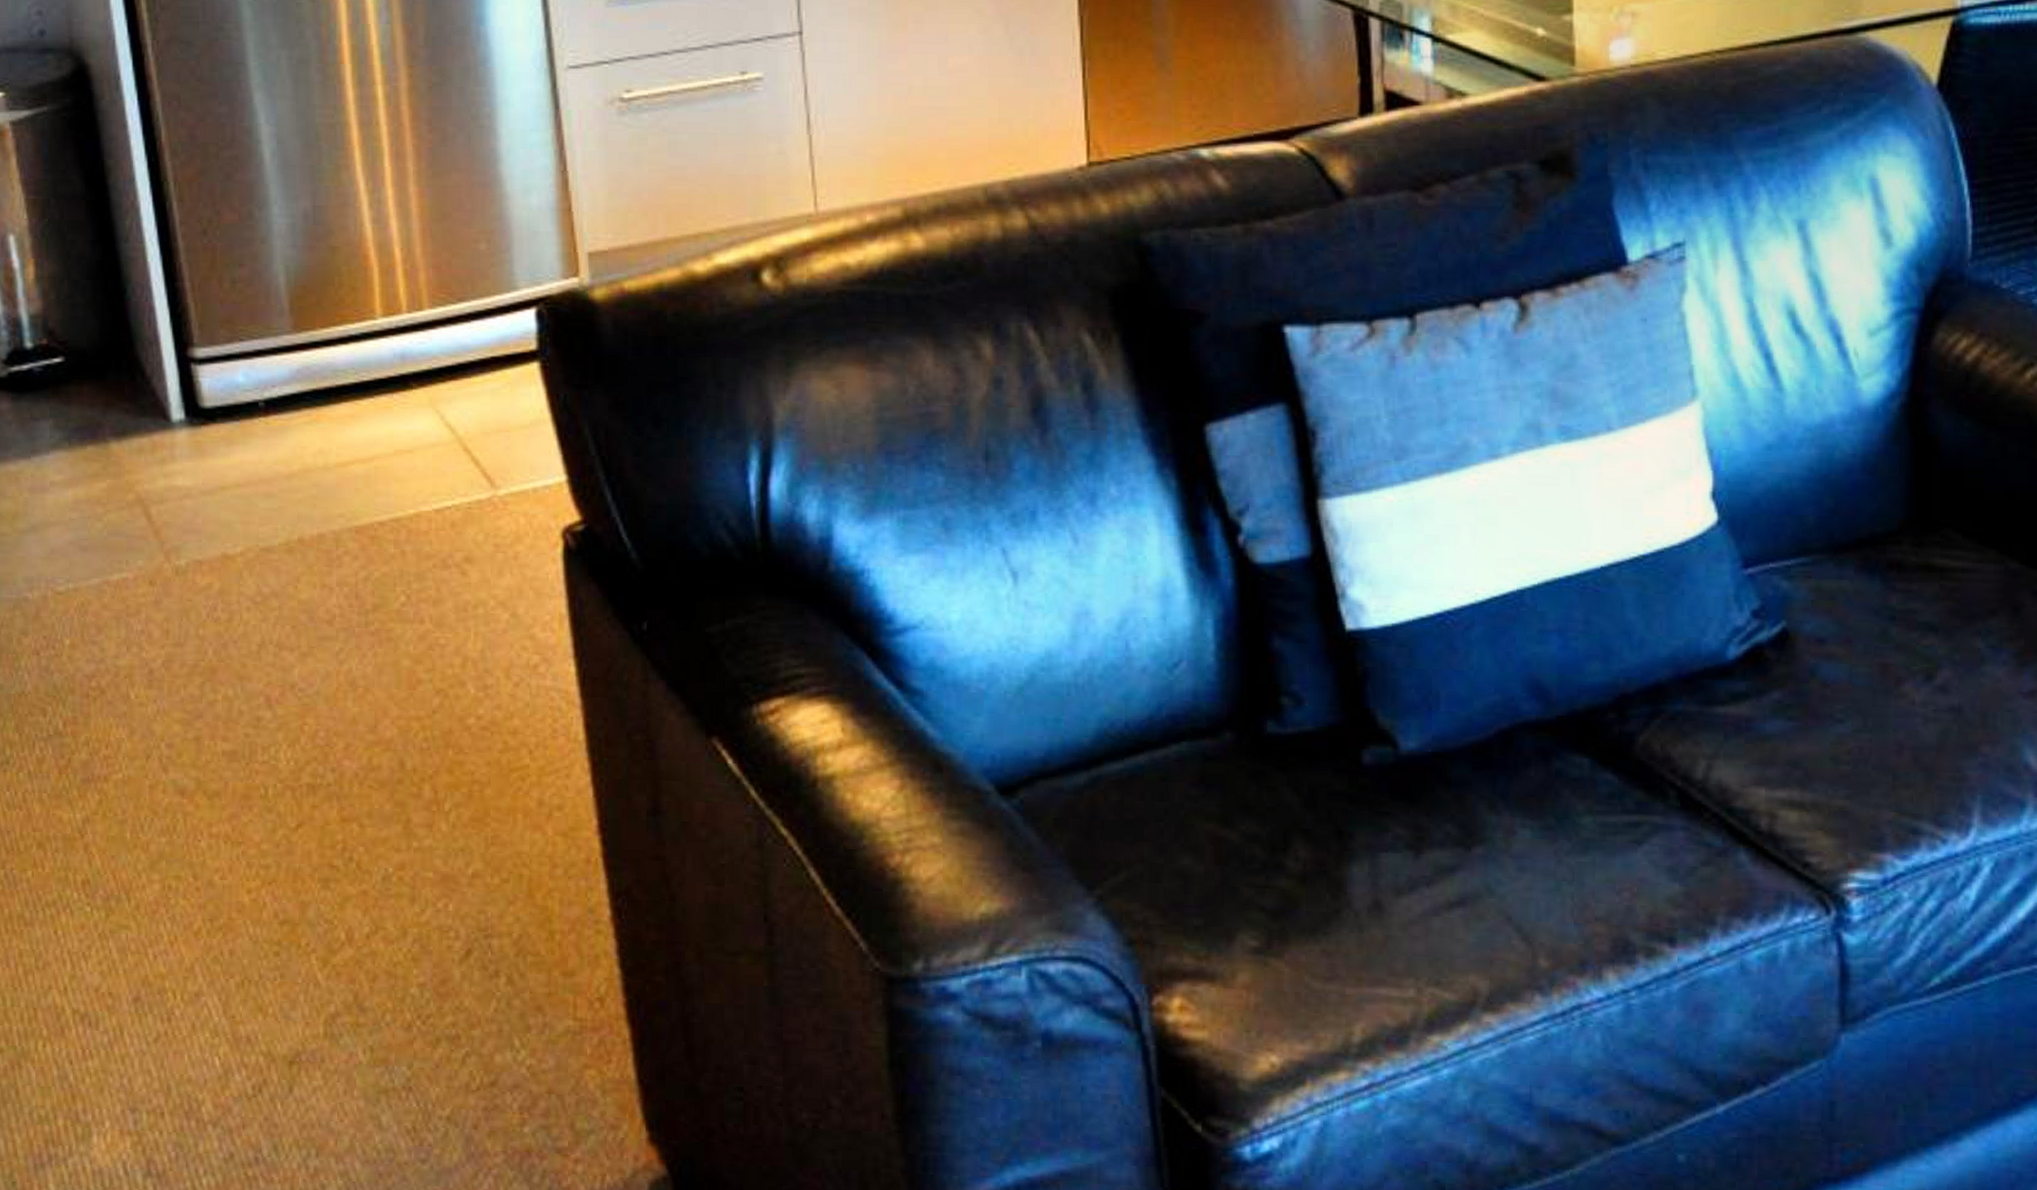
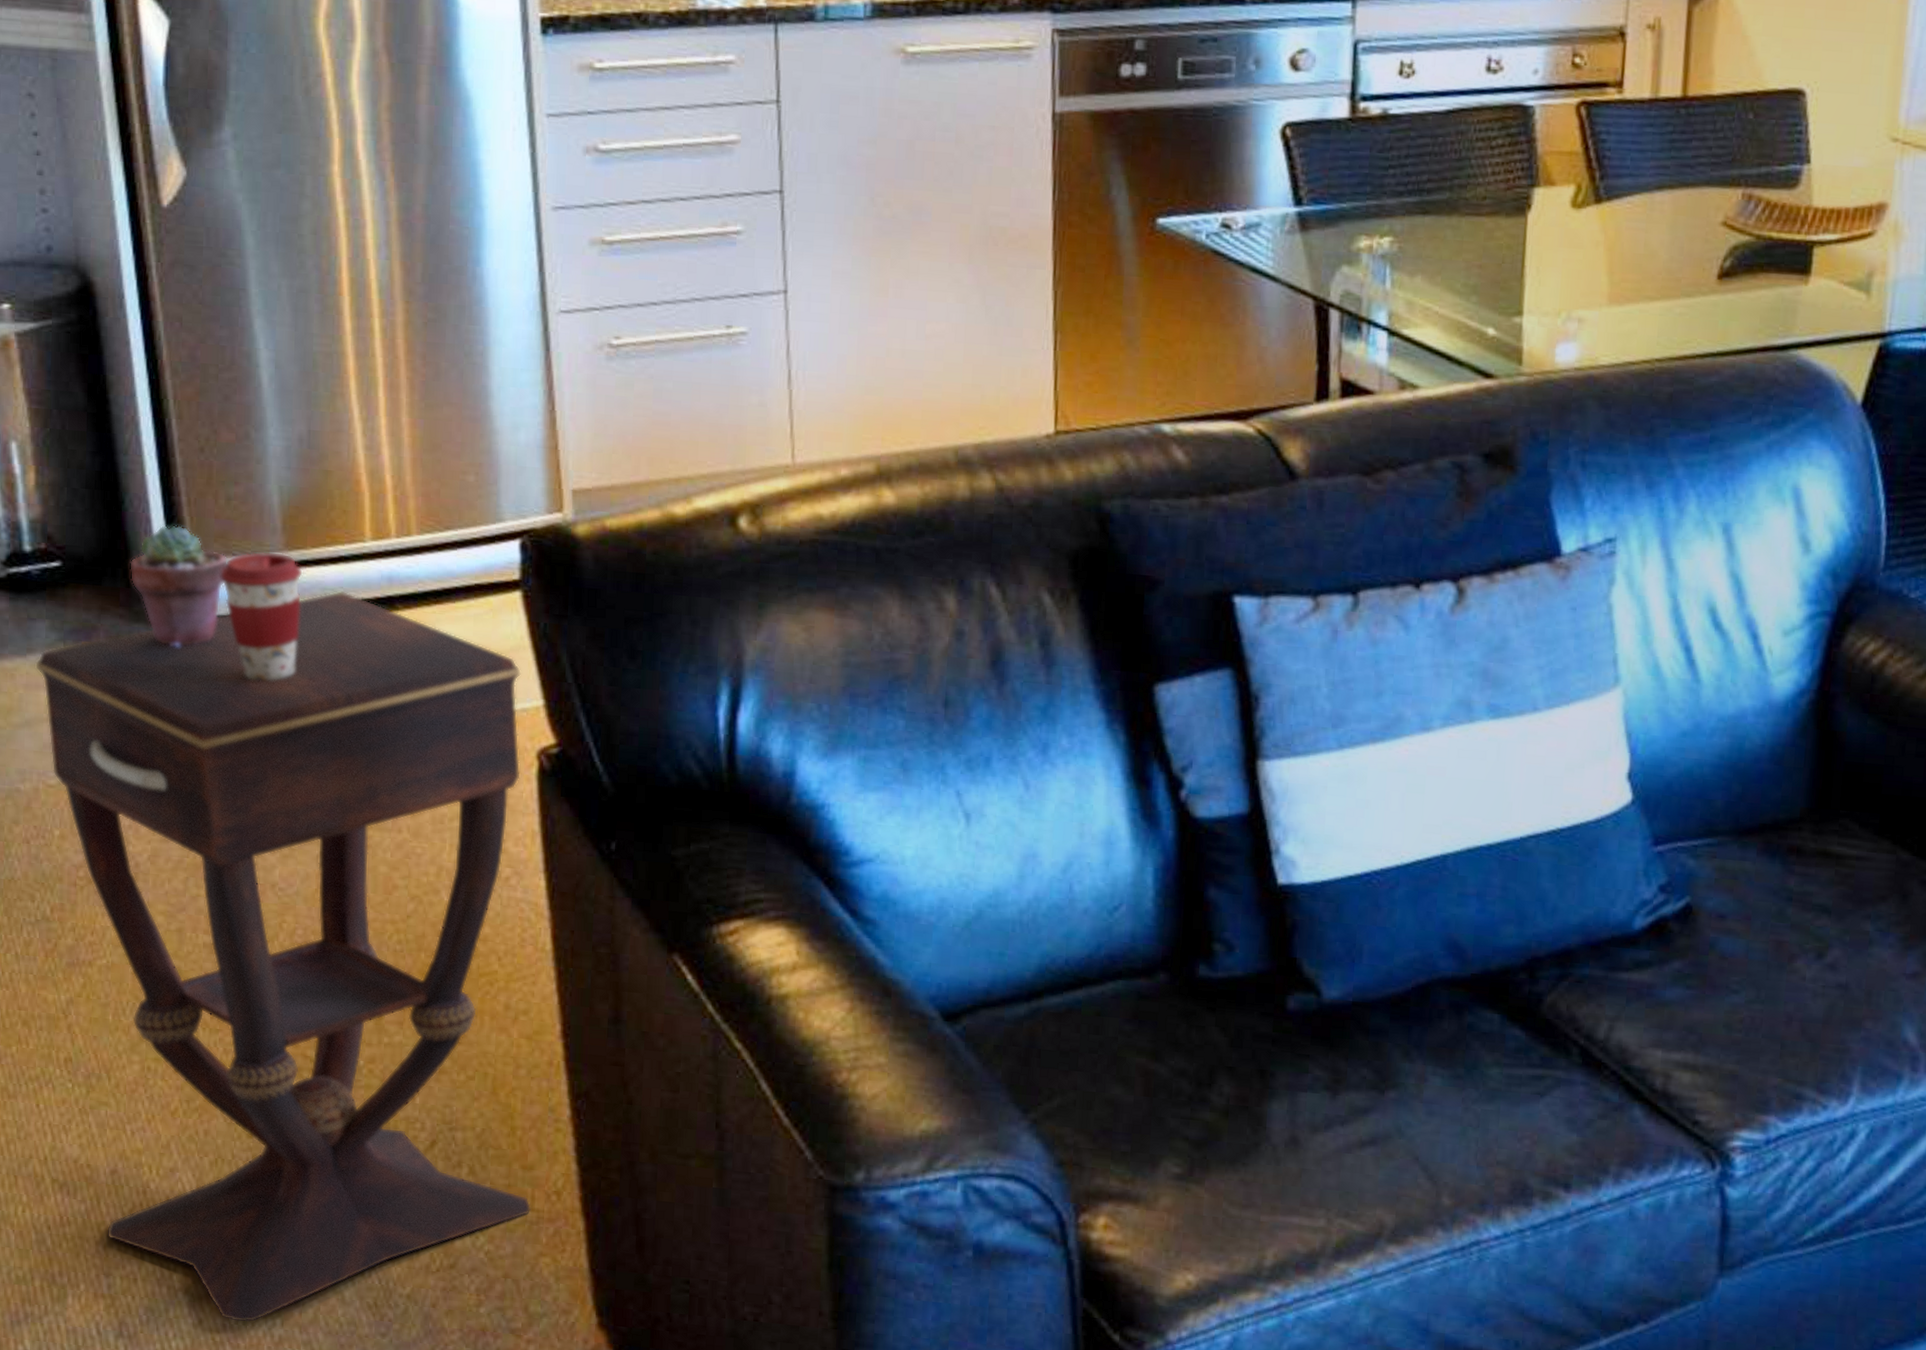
side table: none [40,371,574,1155] -> present [35,590,532,1323]
potted succulent: none [134,312,234,440] -> present [130,525,227,647]
coffee cup: none [227,334,312,471] -> present [220,551,303,681]

